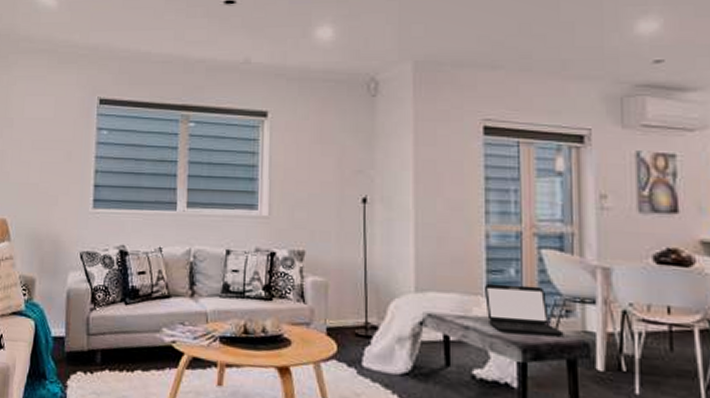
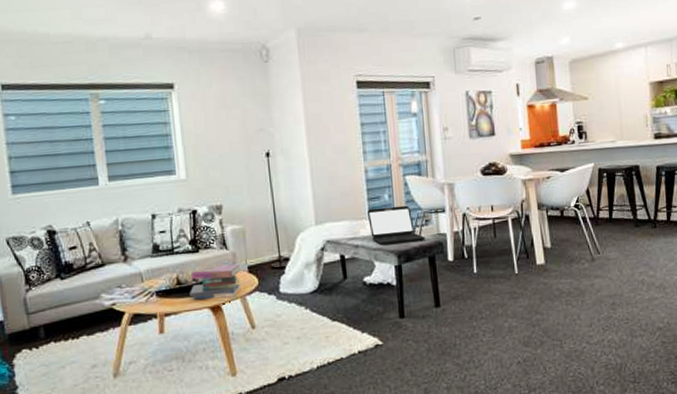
books: none [255,316,317,361] -> present [189,264,241,300]

